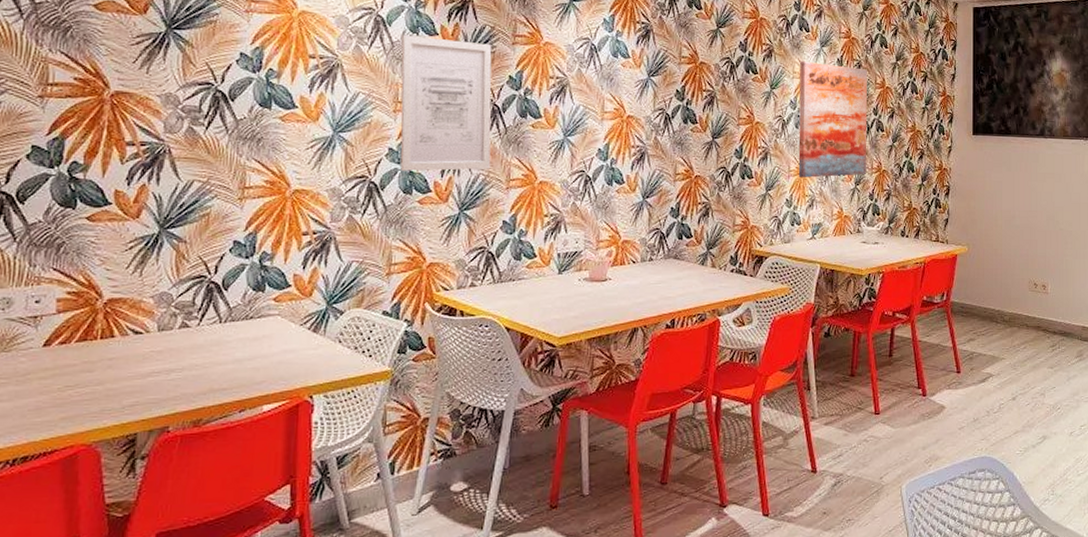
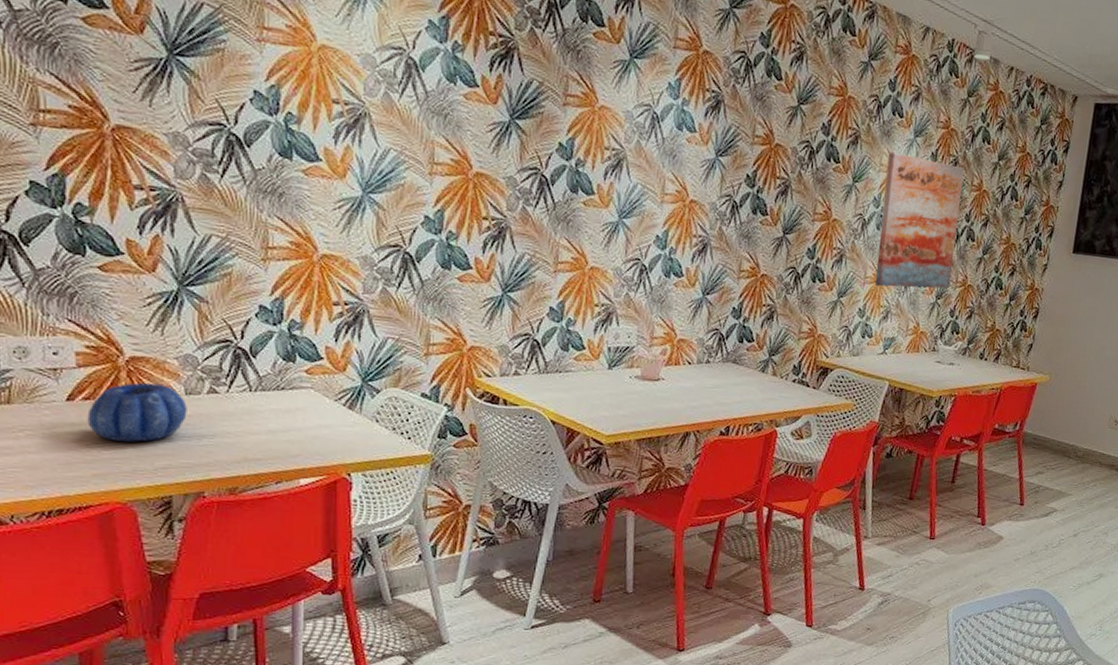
decorative bowl: none [61,322,159,382] -> present [87,382,187,442]
wall art: present [400,34,492,171] -> none [436,83,540,249]

